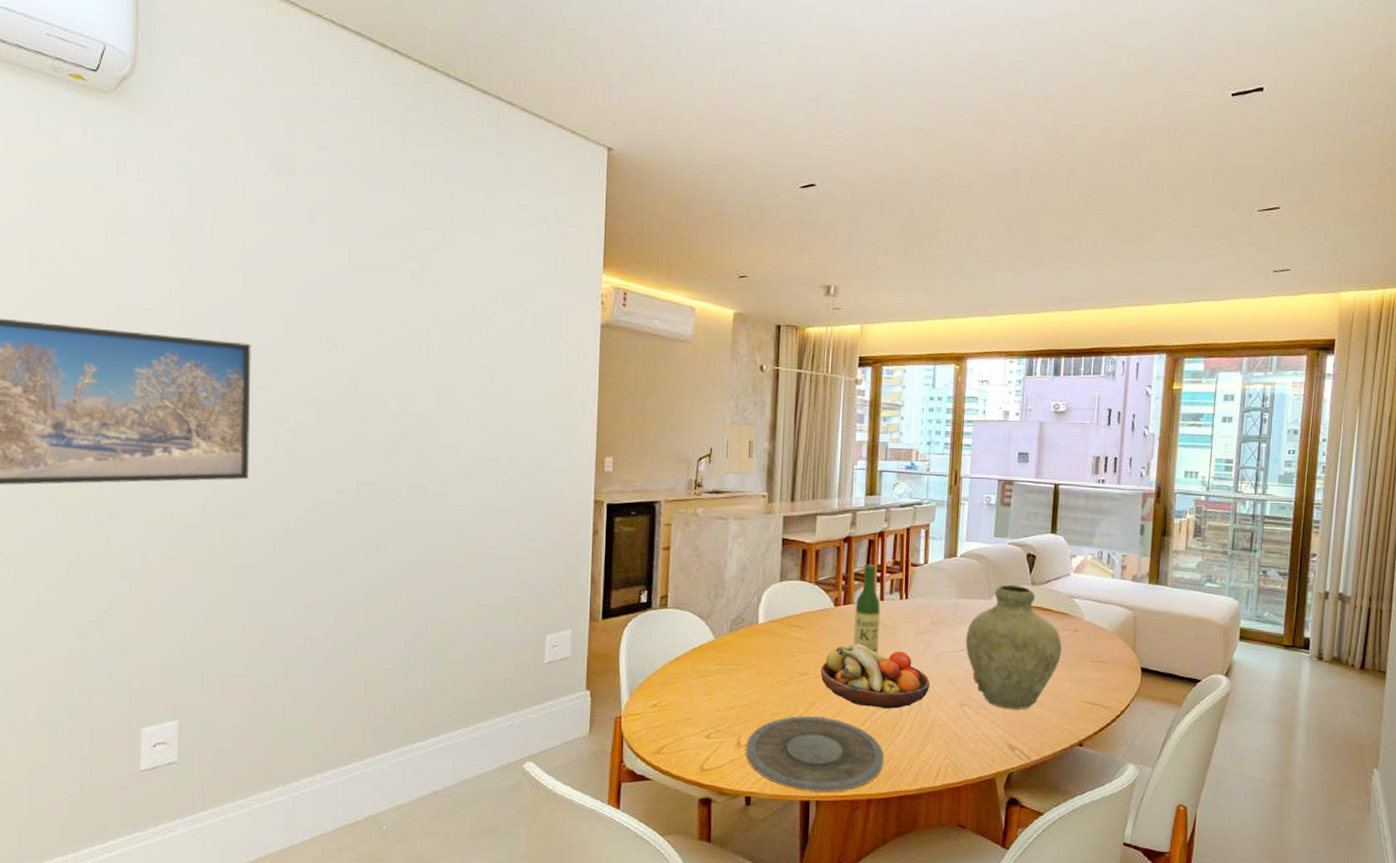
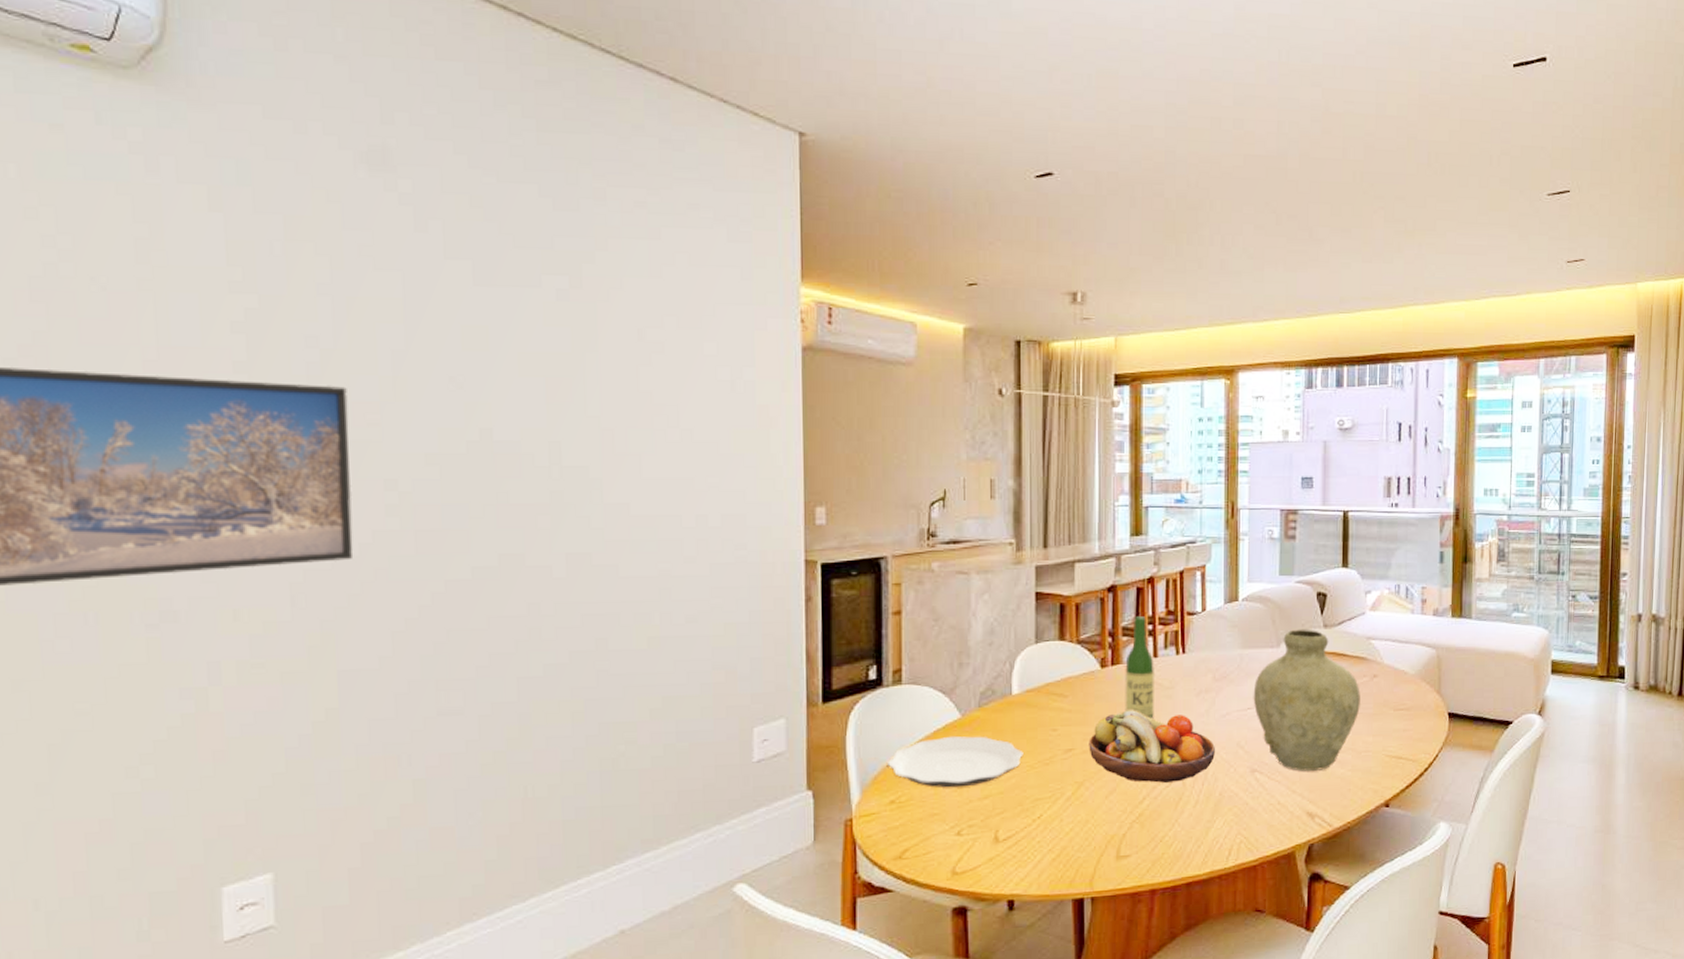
plate: none [652,654,765,698] -> present [888,735,1023,788]
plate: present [746,716,884,792] -> none [1005,798,1167,887]

